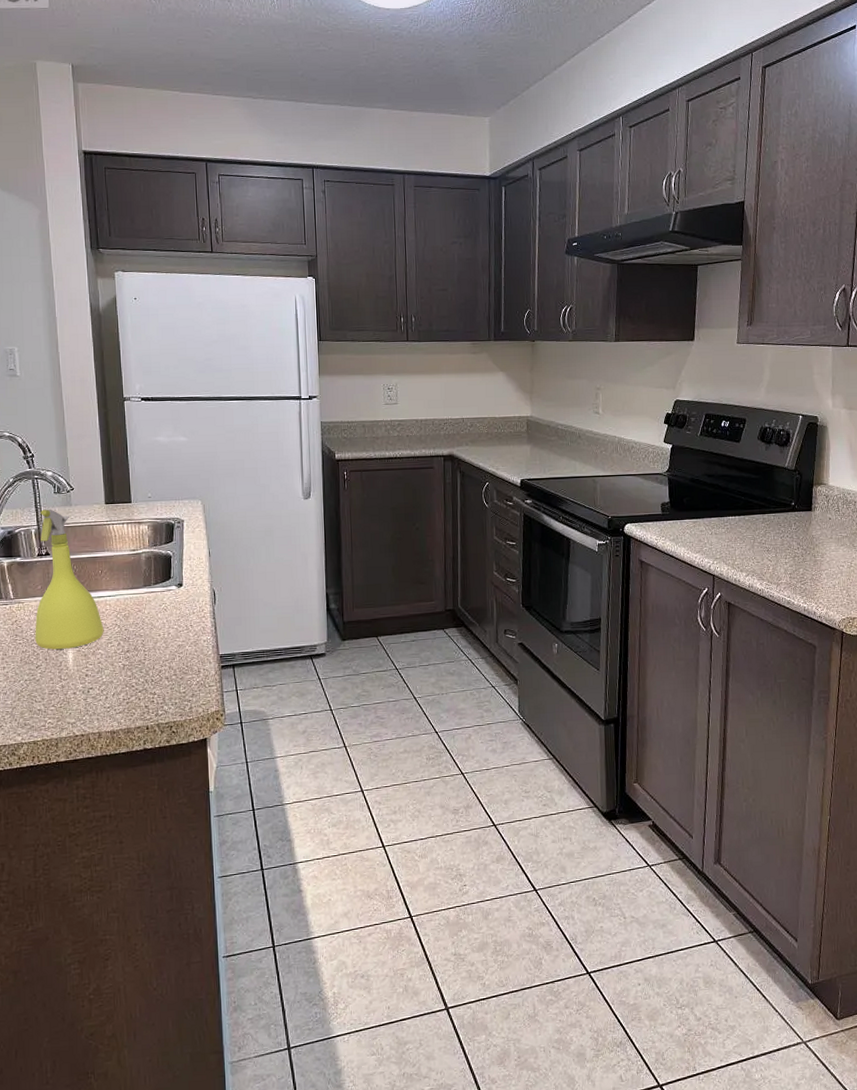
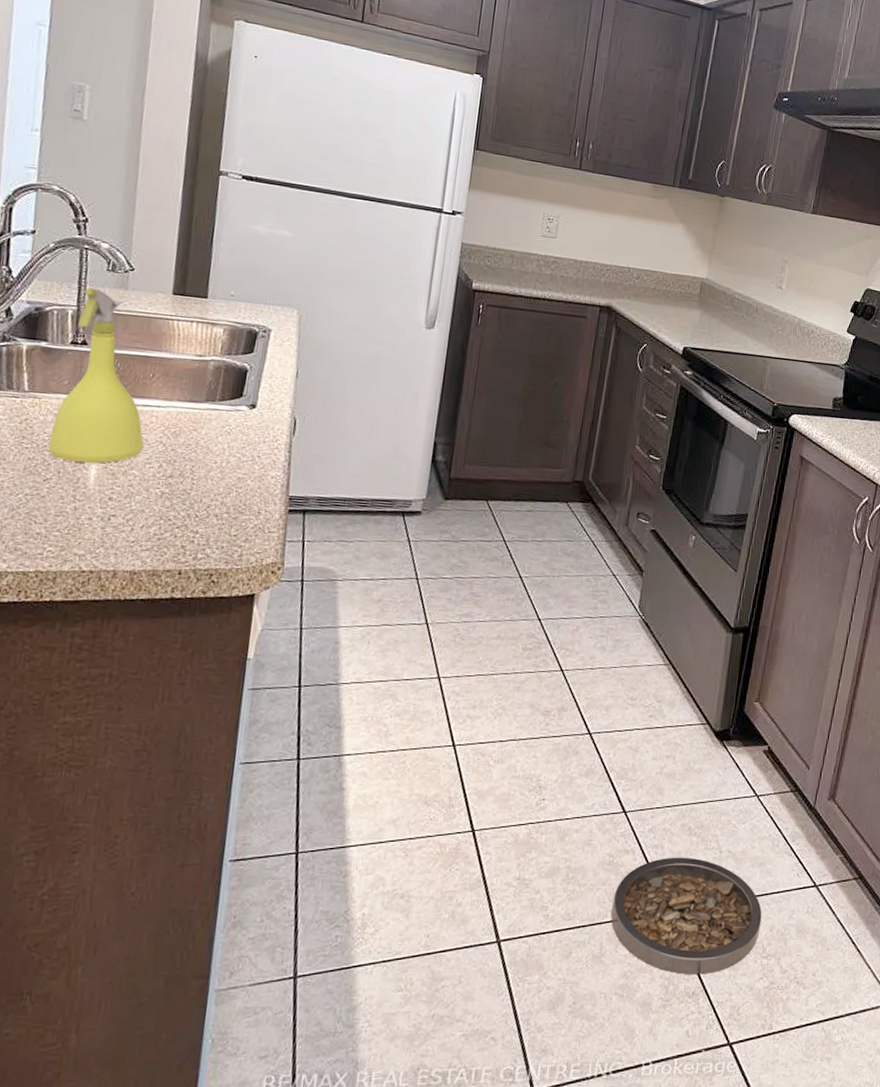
pet bowl: none [538,925,671,1027] -> present [611,857,762,975]

